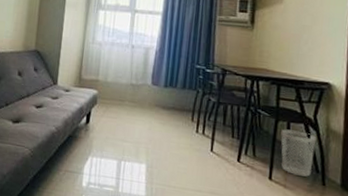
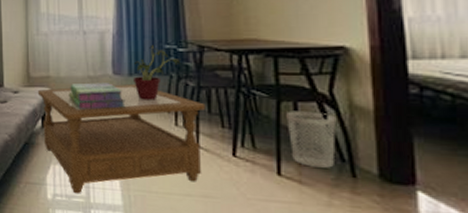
coffee table: none [85,90,222,184] -> present [37,84,206,194]
stack of books: none [112,88,159,114] -> present [69,82,126,110]
potted plant: none [168,63,207,110] -> present [133,44,181,101]

